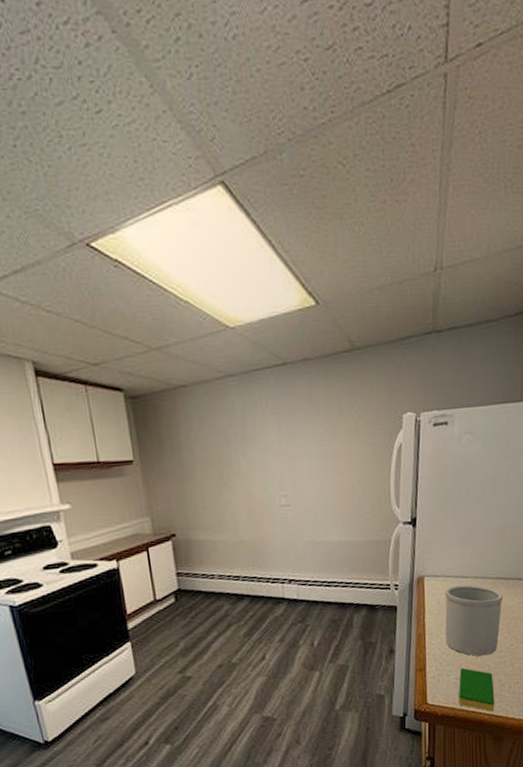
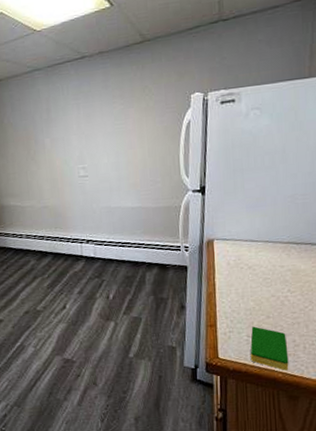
utensil holder: present [445,584,504,656] -> none [235,247,296,316]

